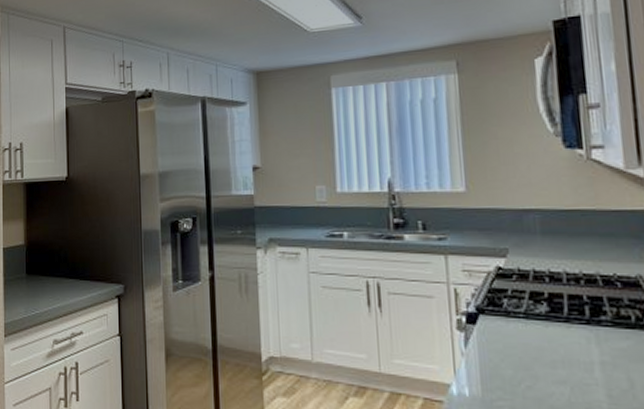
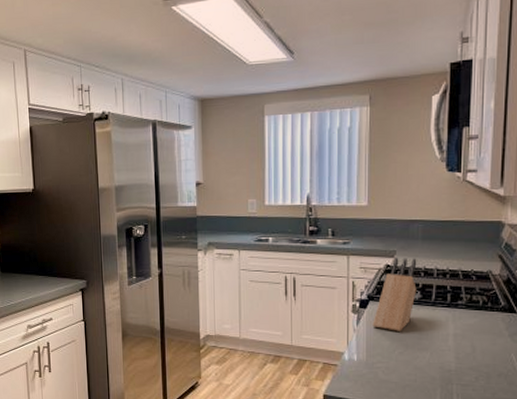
knife block: none [486,256,542,357] -> present [372,257,417,331]

